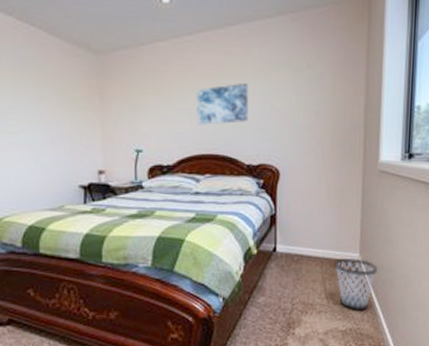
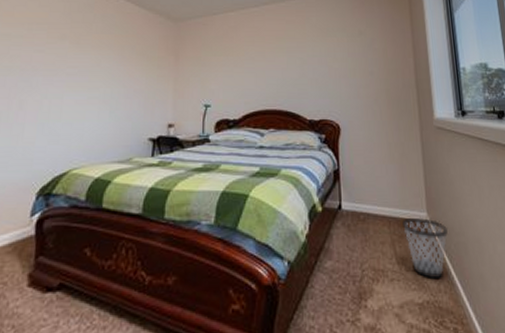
wall art: present [196,84,249,125] -> none [261,47,309,83]

